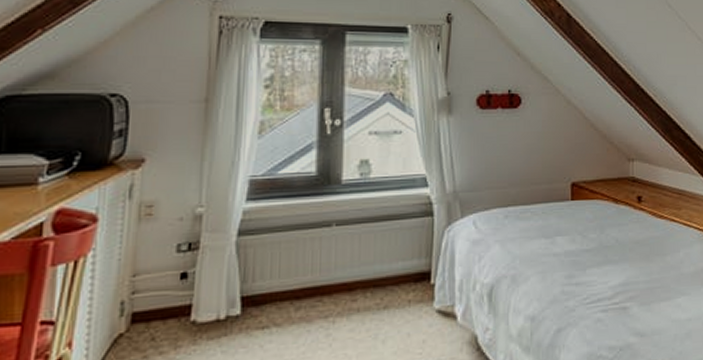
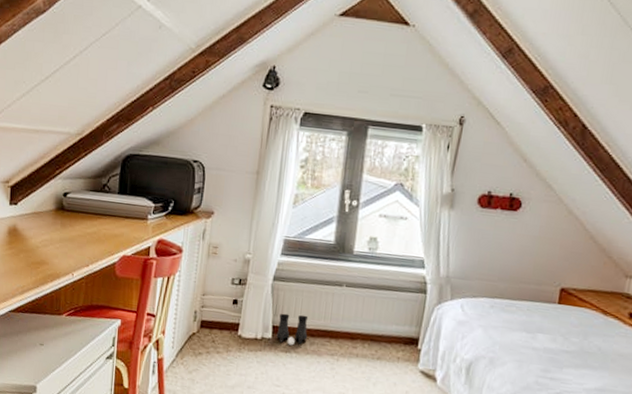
boots: none [247,273,291,318] -> present [276,313,309,346]

